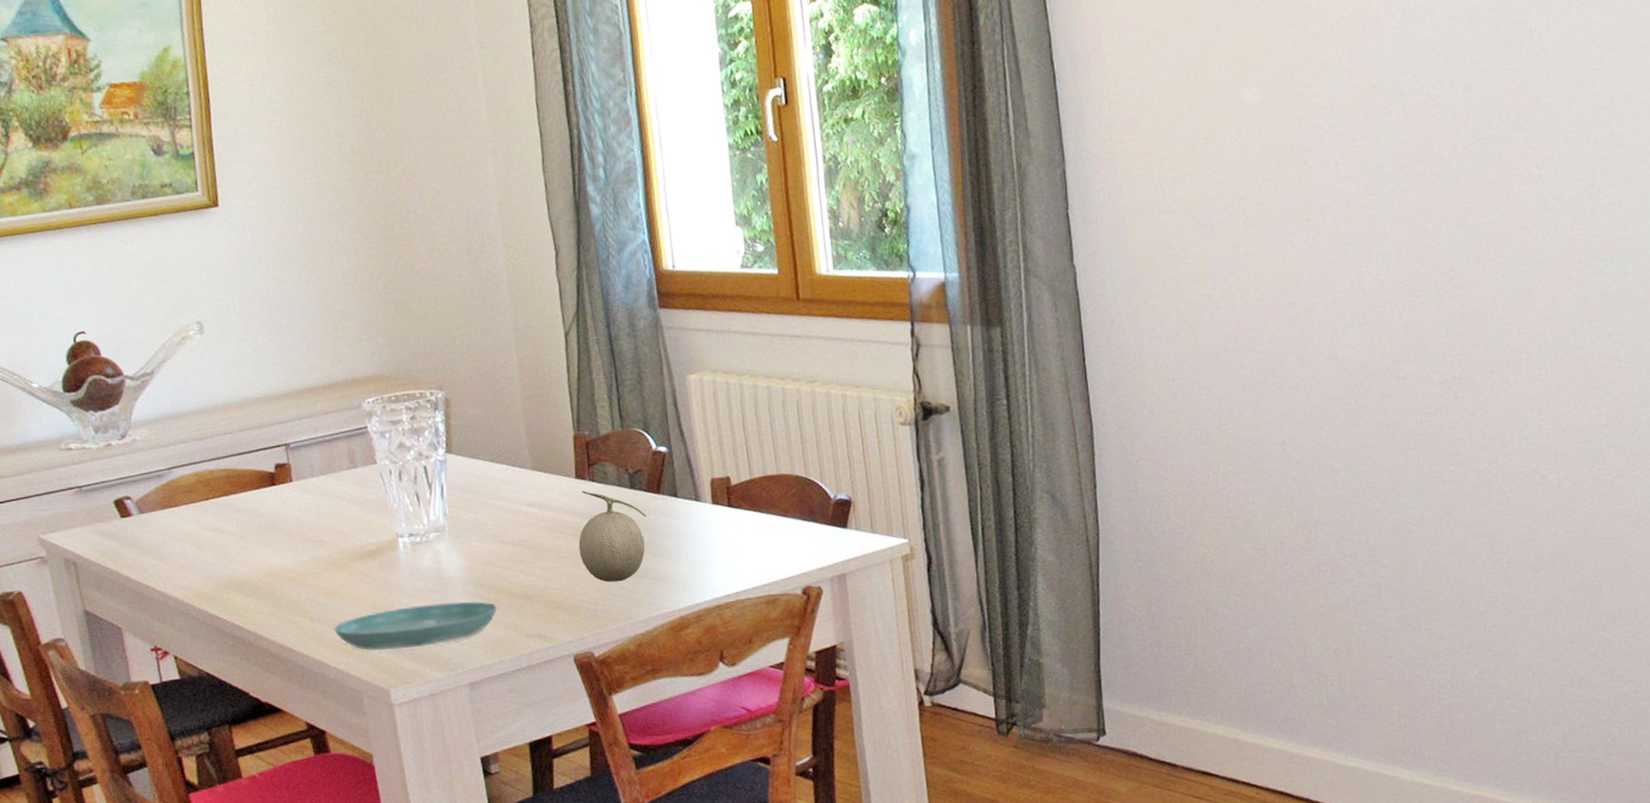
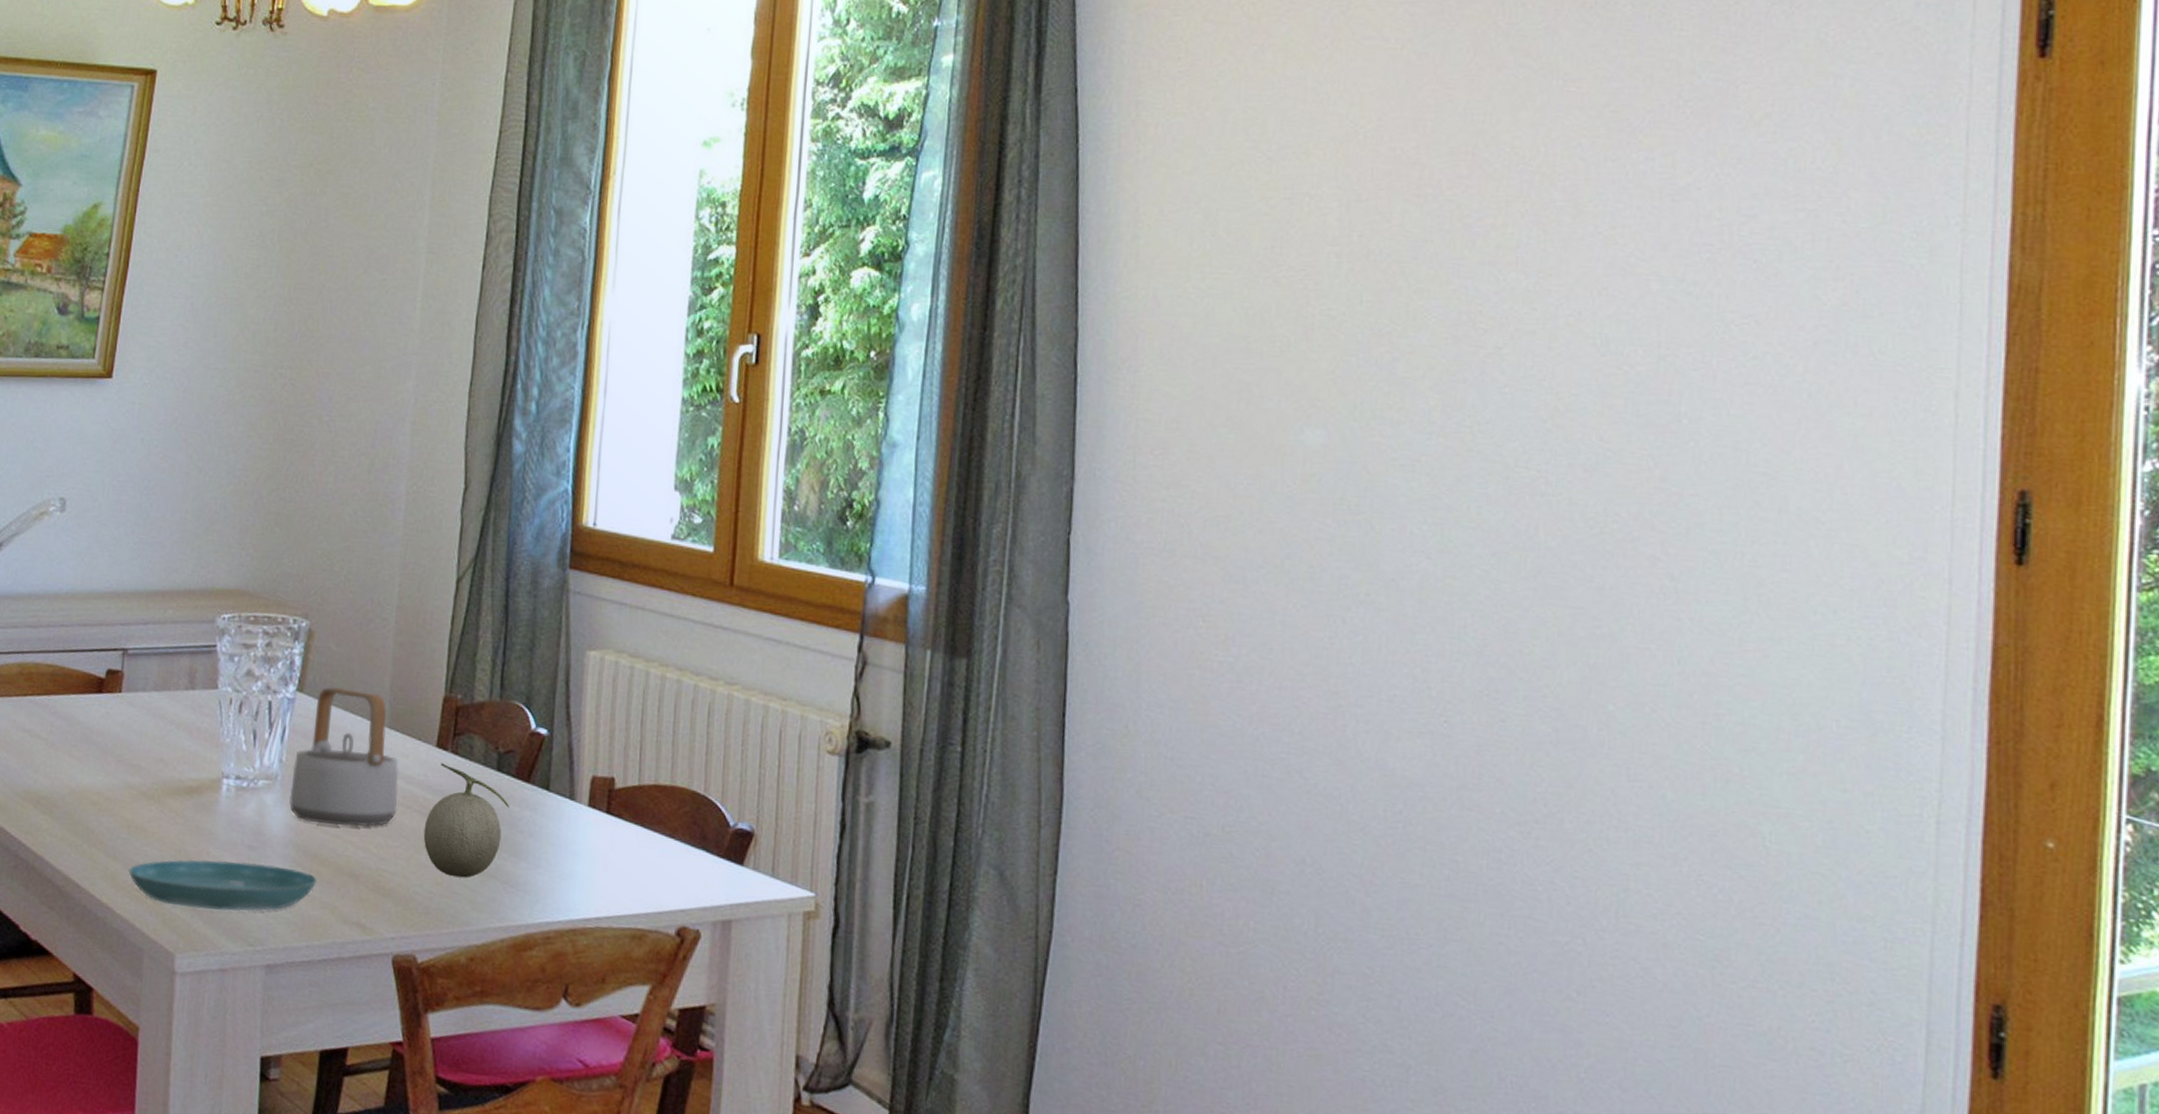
teapot: none [456,443,553,561] -> present [289,686,399,827]

